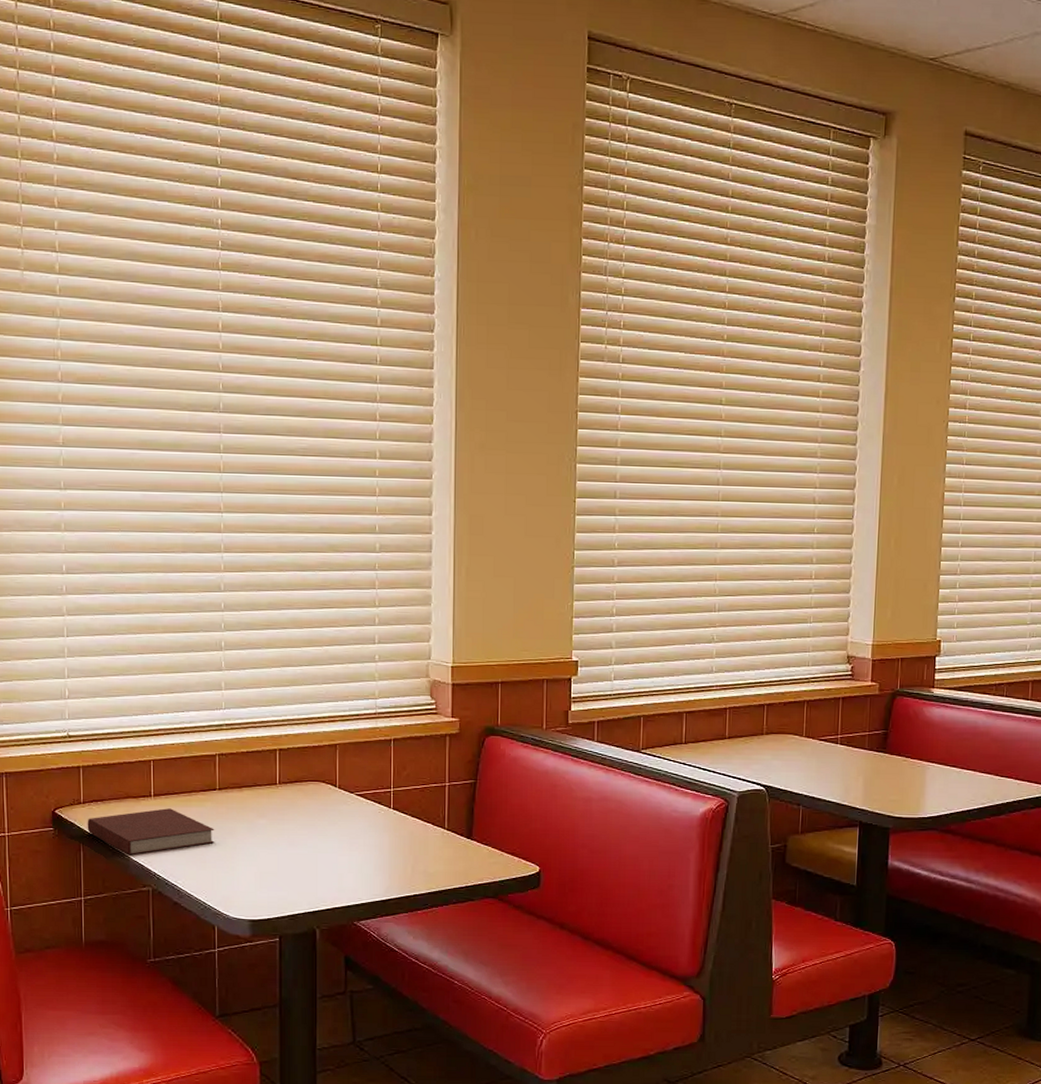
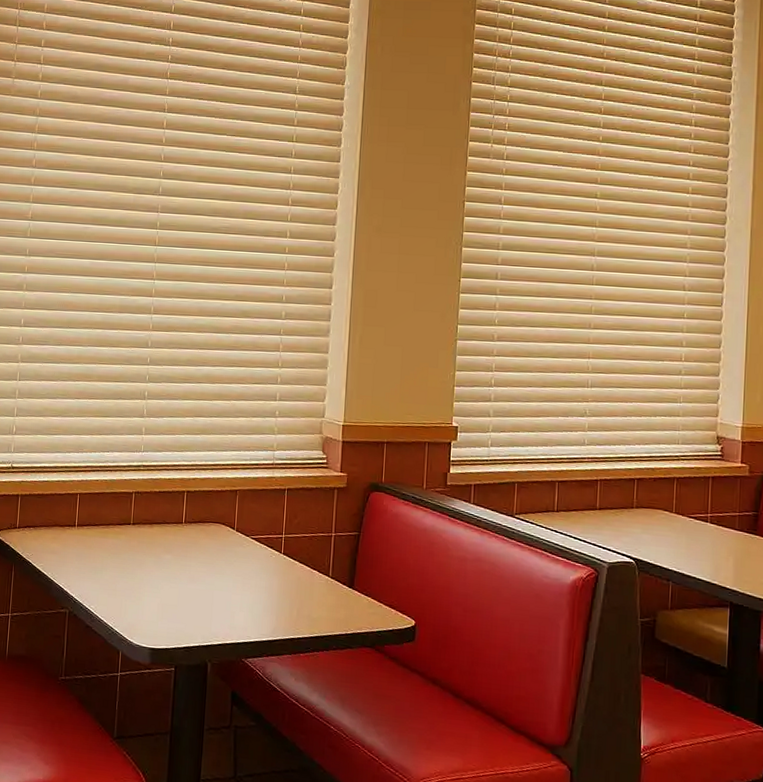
notebook: present [87,808,215,856] -> none [19,538,126,579]

